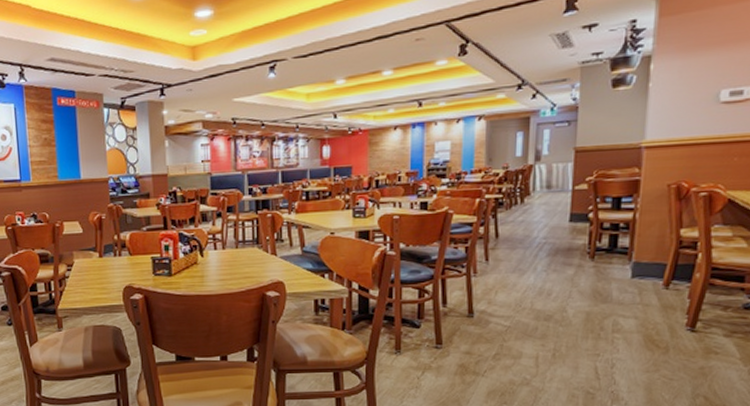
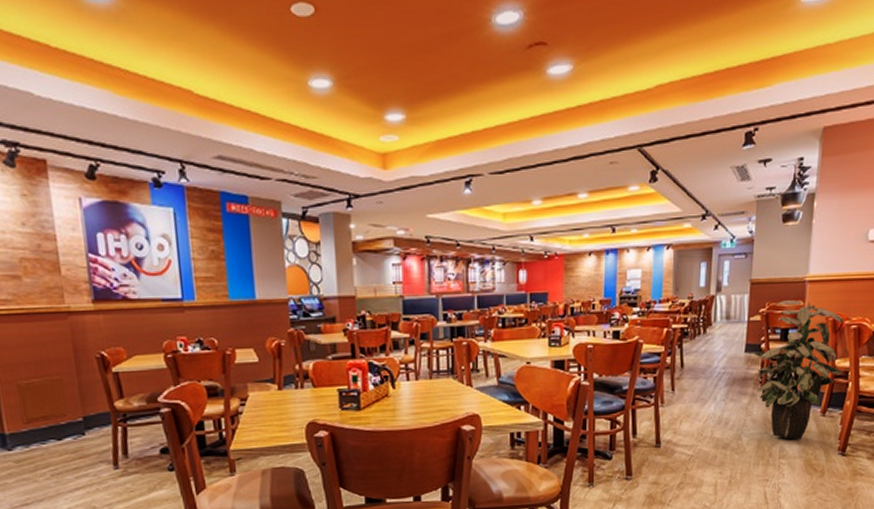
indoor plant: none [578,167,691,313] -> present [752,300,844,440]

